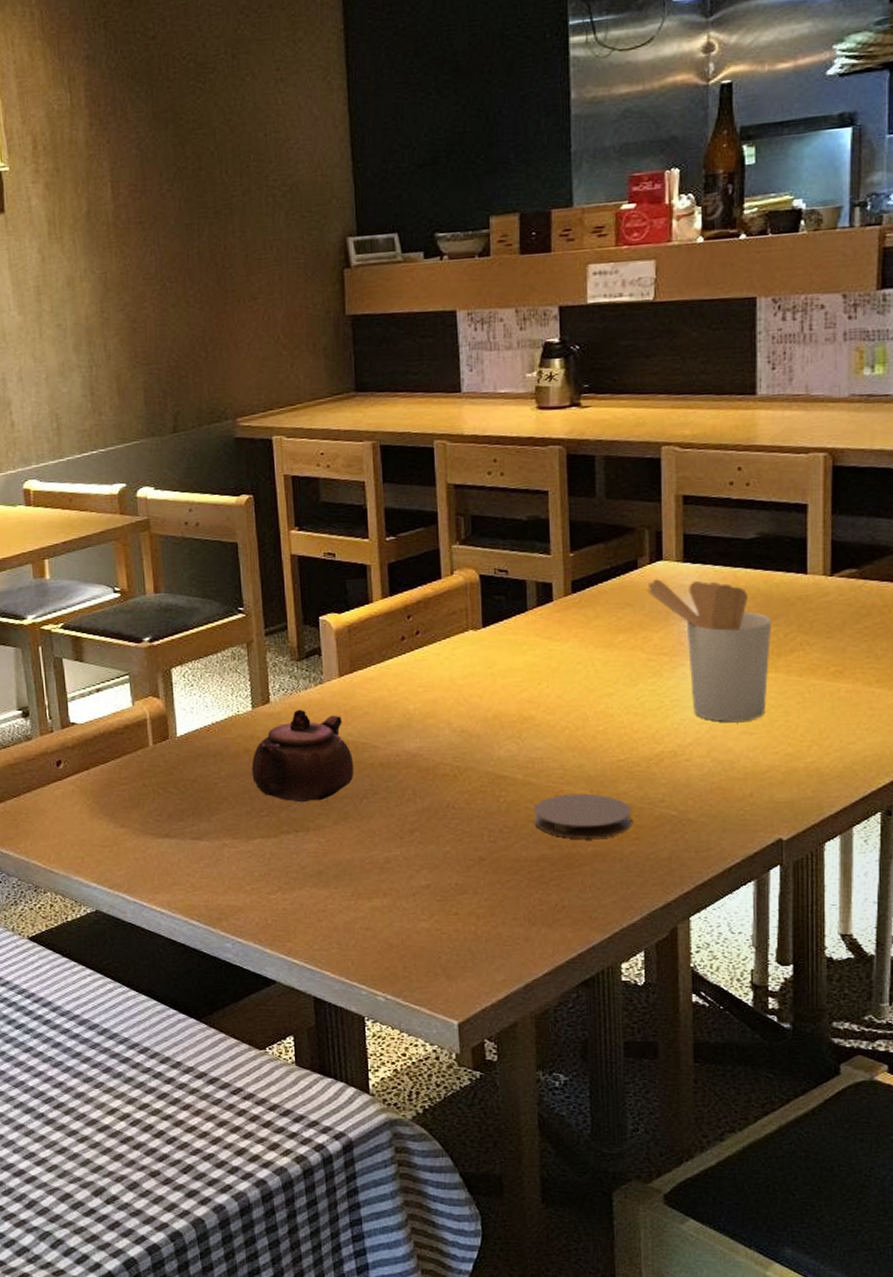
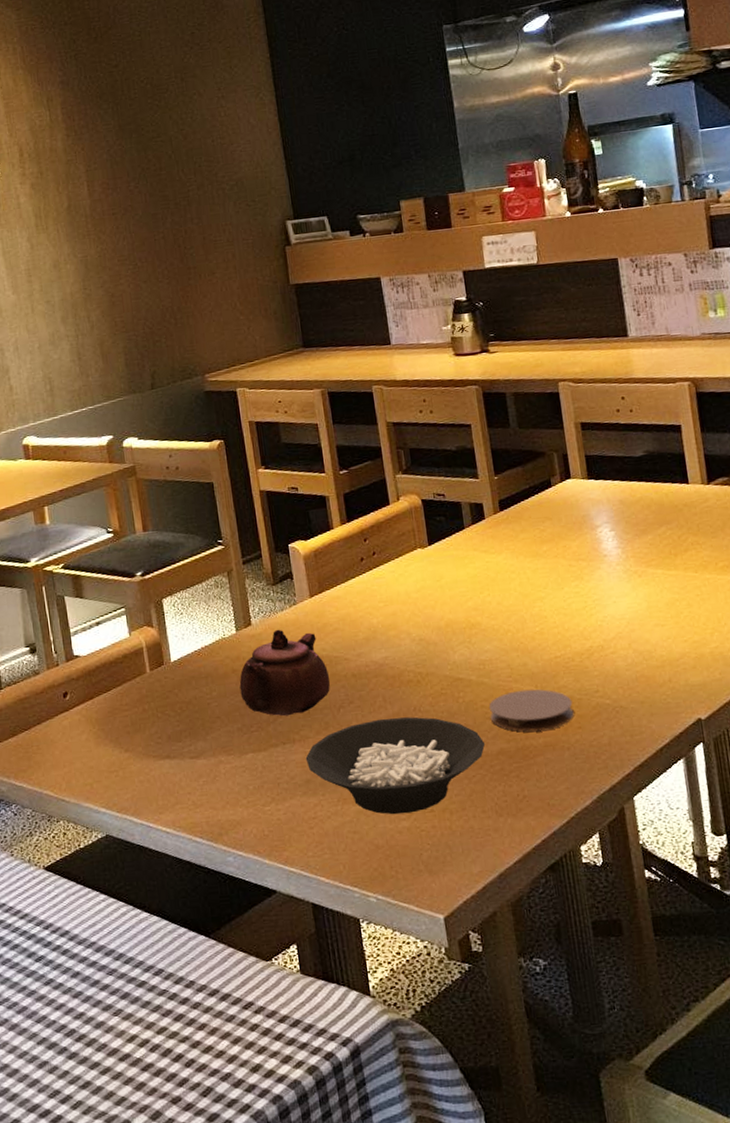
cereal bowl: none [319,813,525,915] -> present [305,716,486,815]
utensil holder: present [646,579,772,722] -> none [560,494,672,616]

